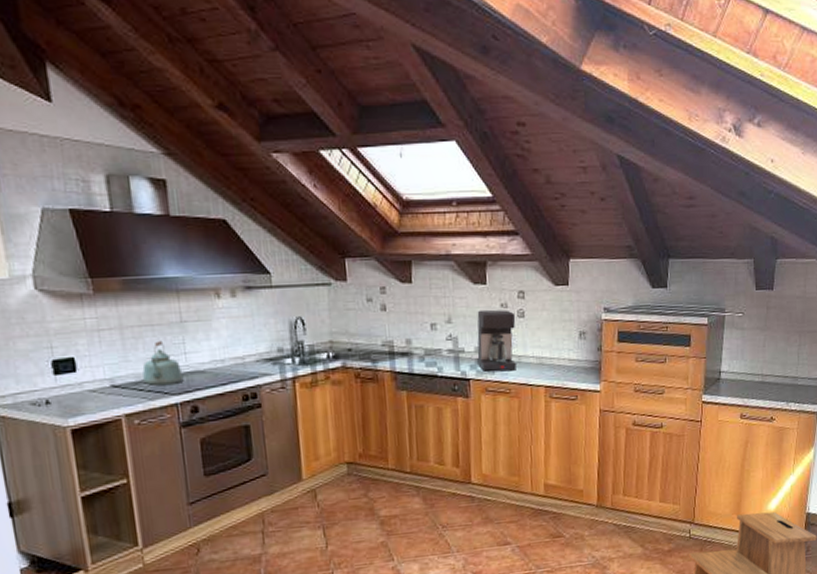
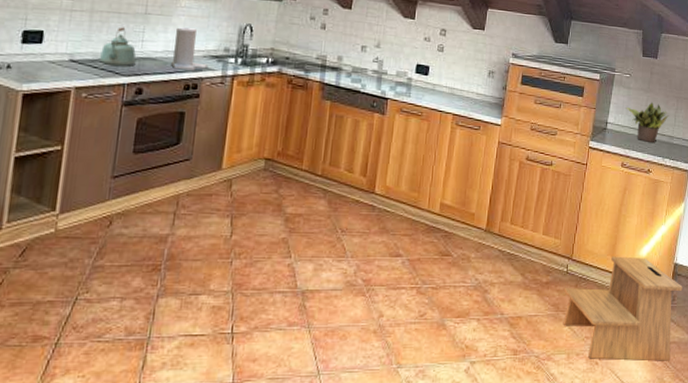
paper towel: none [220,330,265,380] -> present [171,26,209,71]
coffee maker: present [477,309,516,372] -> none [397,40,436,97]
potted plant: none [741,341,791,388] -> present [626,102,669,143]

